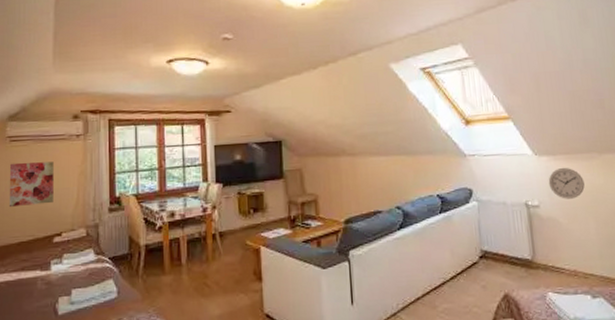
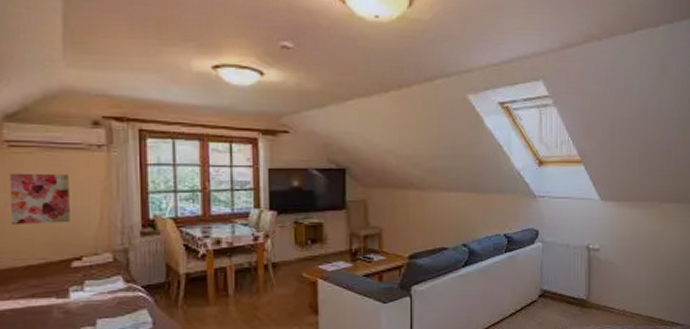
wall clock: present [548,167,585,199] -> none [610,213,642,244]

